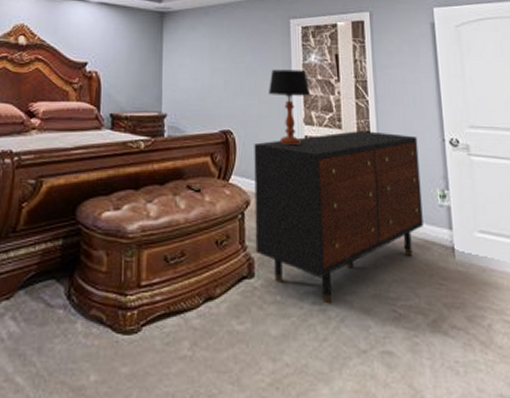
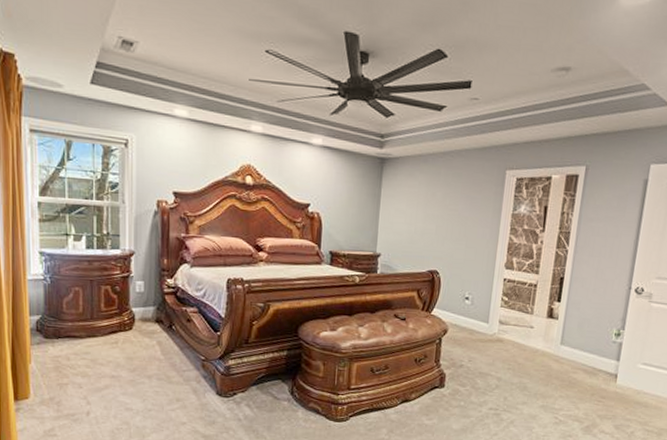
dresser: present [254,131,424,304] -> none [447,276,607,410]
table lamp: present [269,69,311,146] -> none [476,218,515,287]

